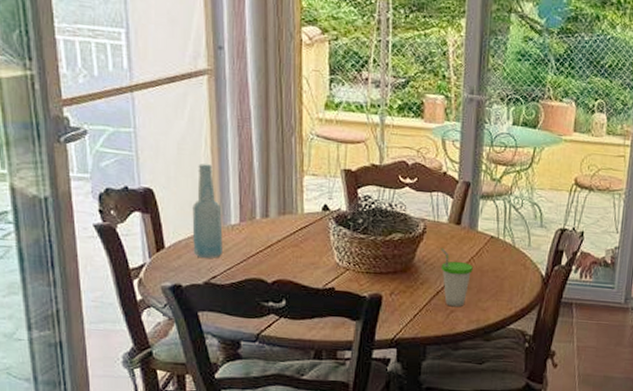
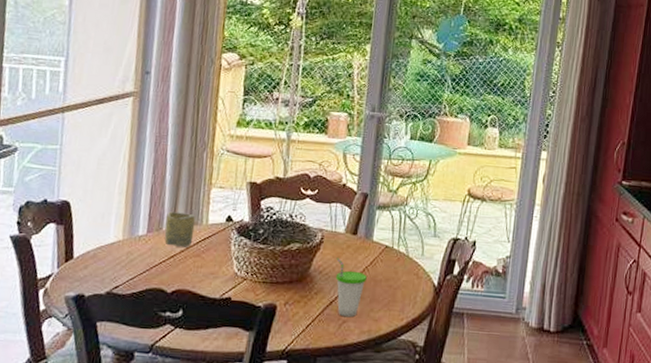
bottle: present [192,163,223,258] -> none [99,177,132,268]
cup: none [258,200,290,237] -> present [164,211,196,248]

